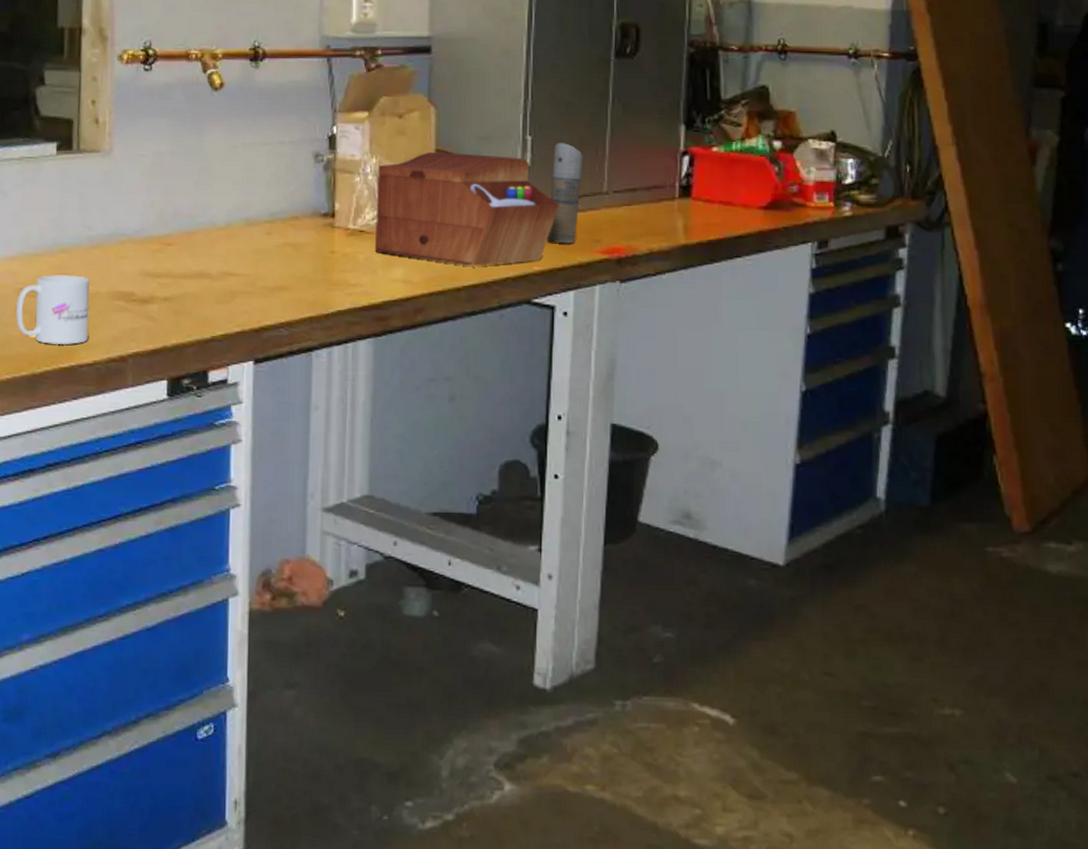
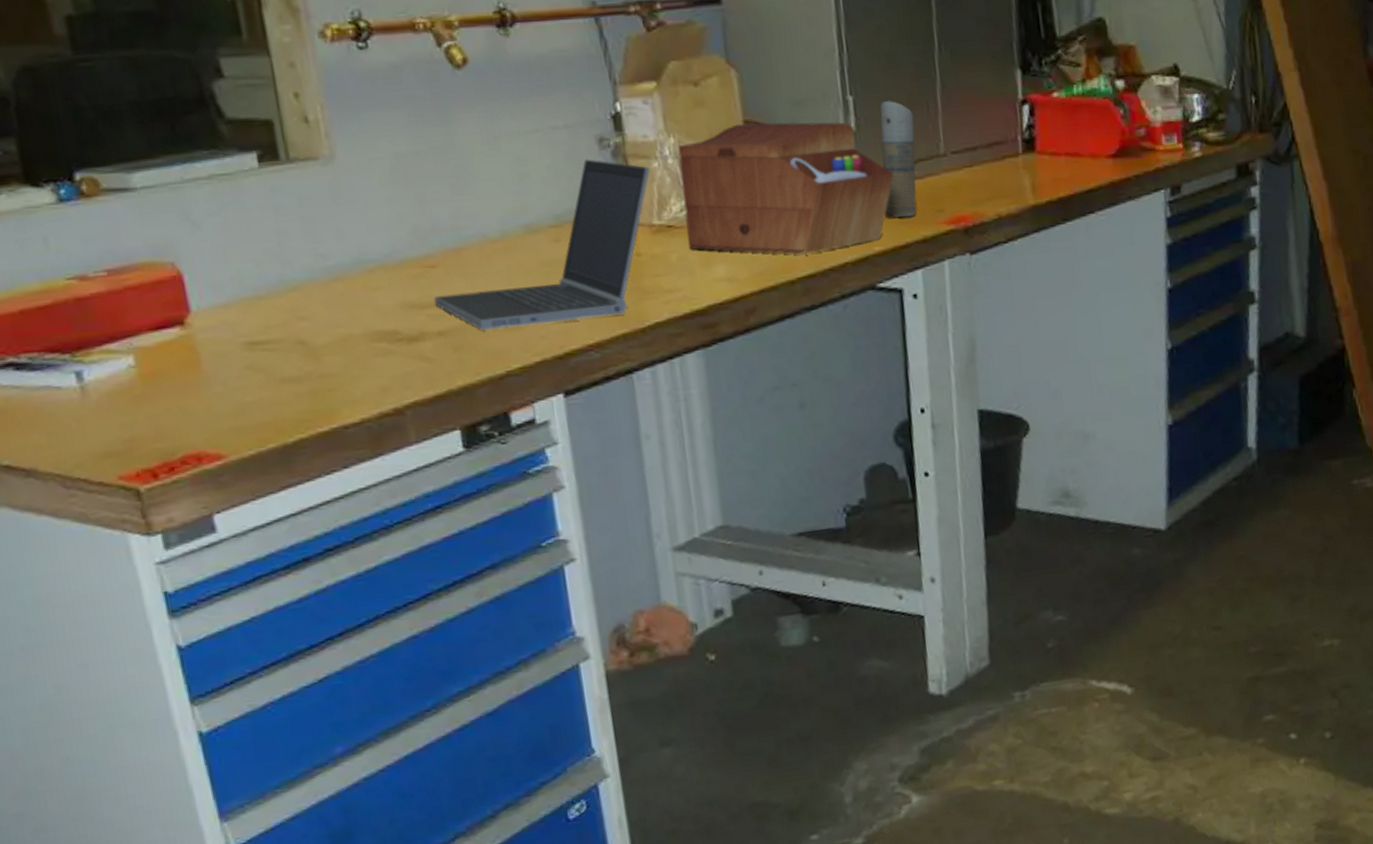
mug: present [16,275,89,344] -> none [243,317,349,406]
laptop computer: none [165,170,353,301] -> present [433,159,651,330]

